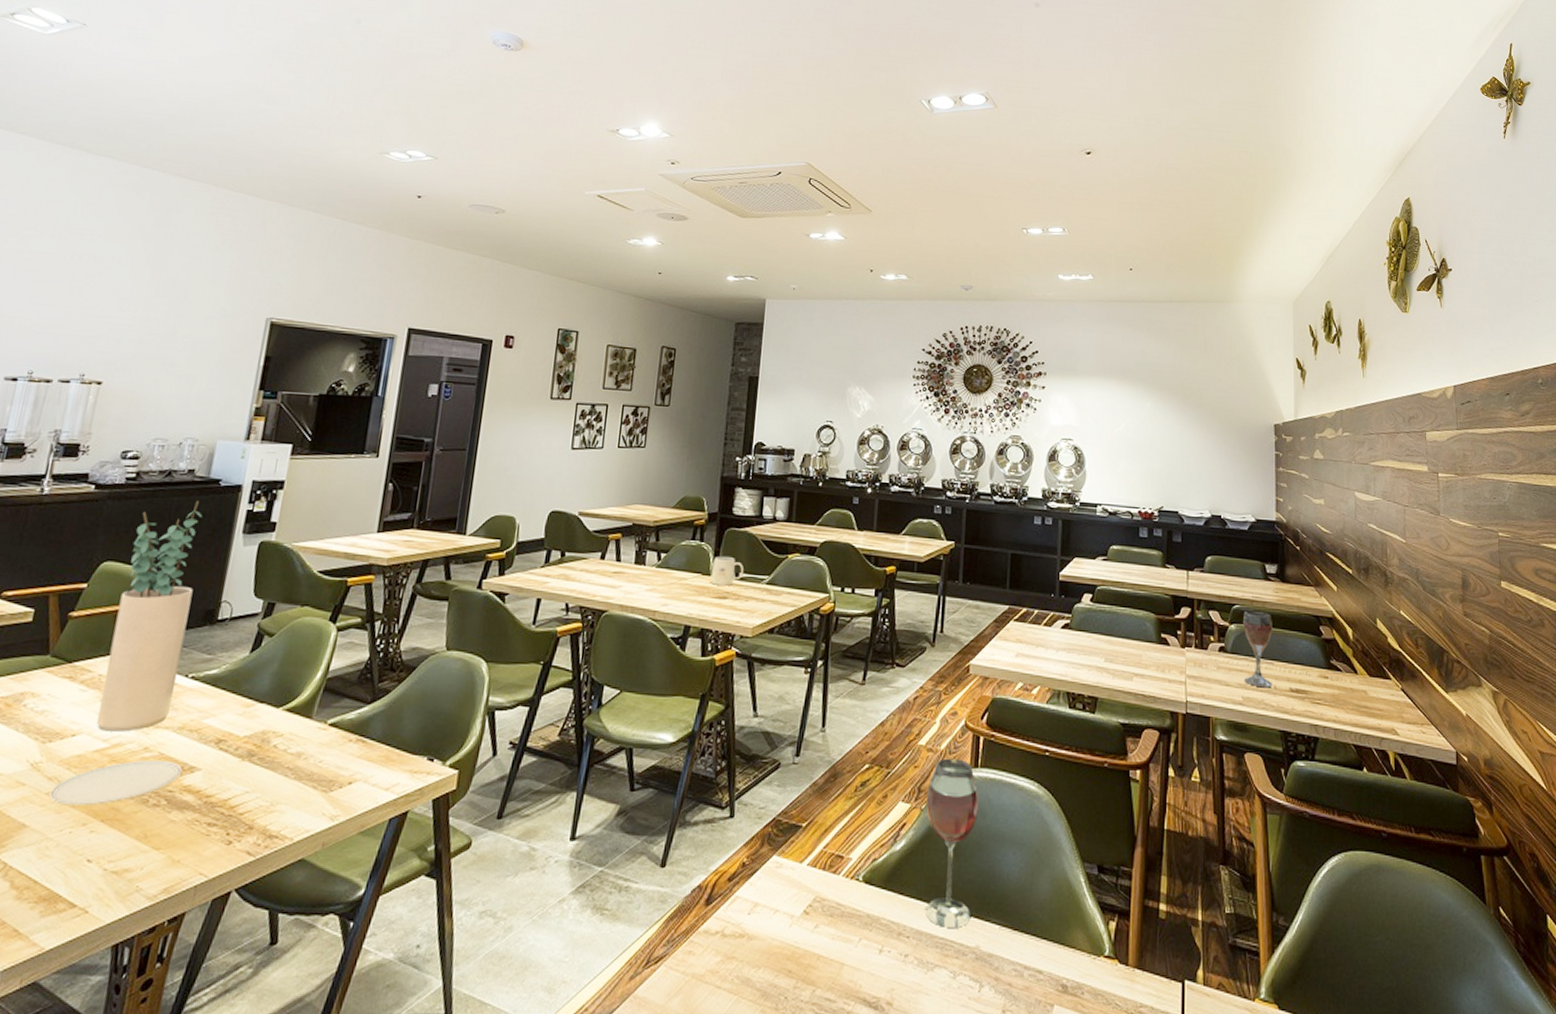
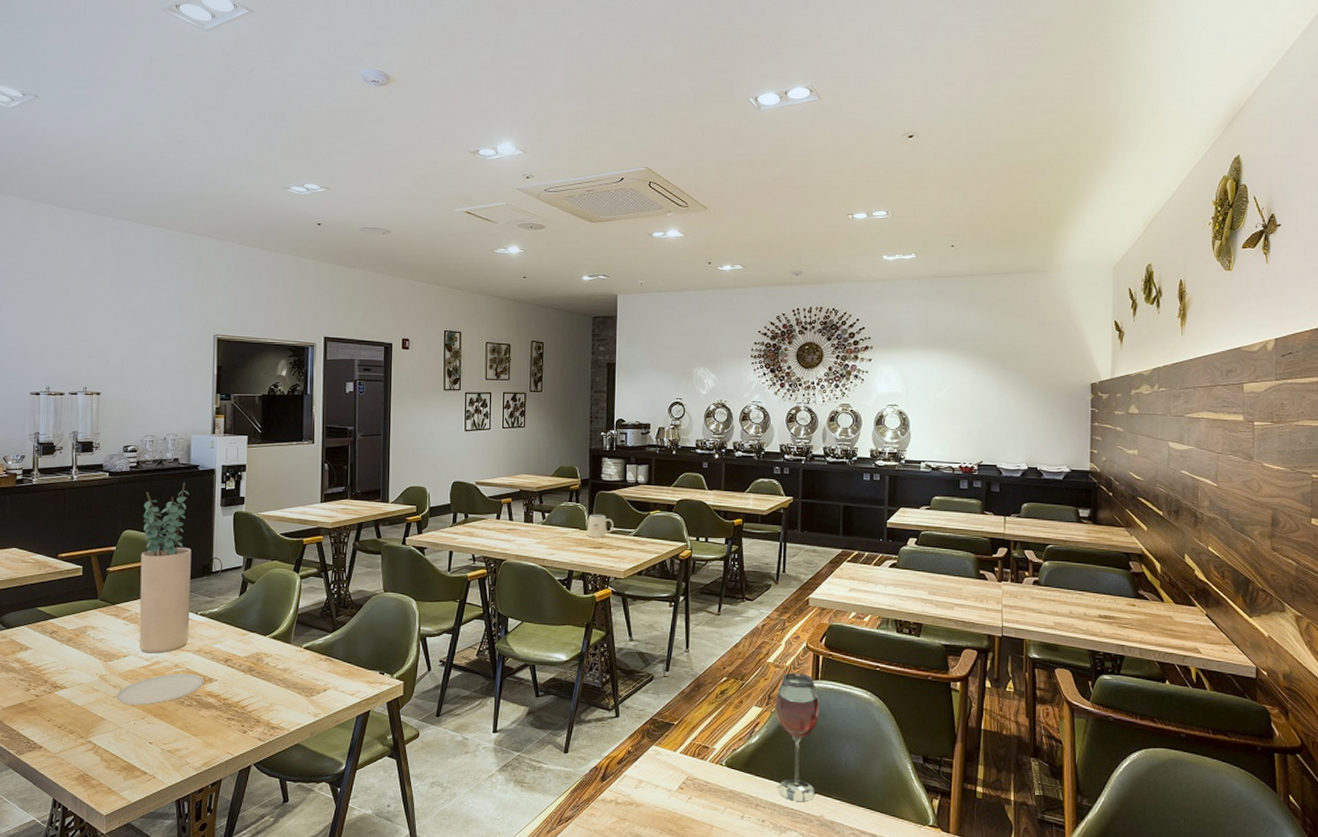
cup: present [1243,610,1273,688] -> none [1056,549,1084,615]

